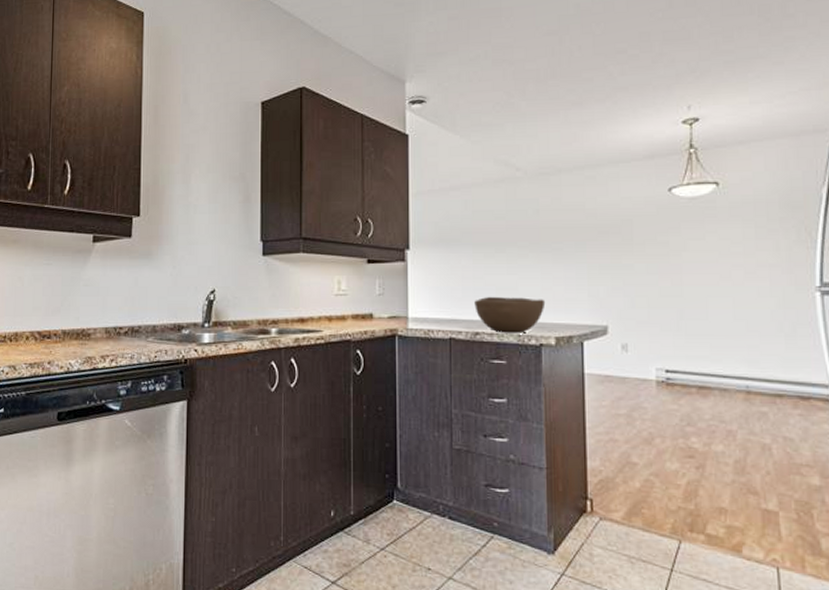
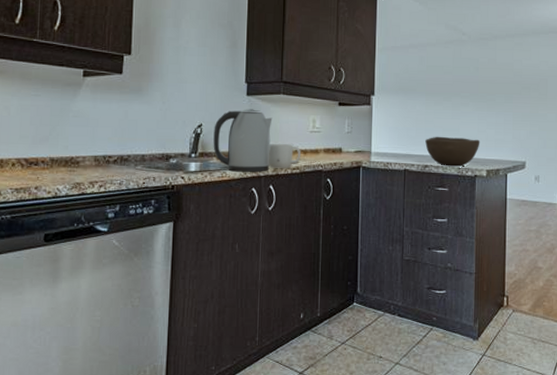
kettle: none [227,271,292,345] -> present [213,109,273,173]
mug: none [289,309,325,340] -> present [269,143,301,169]

